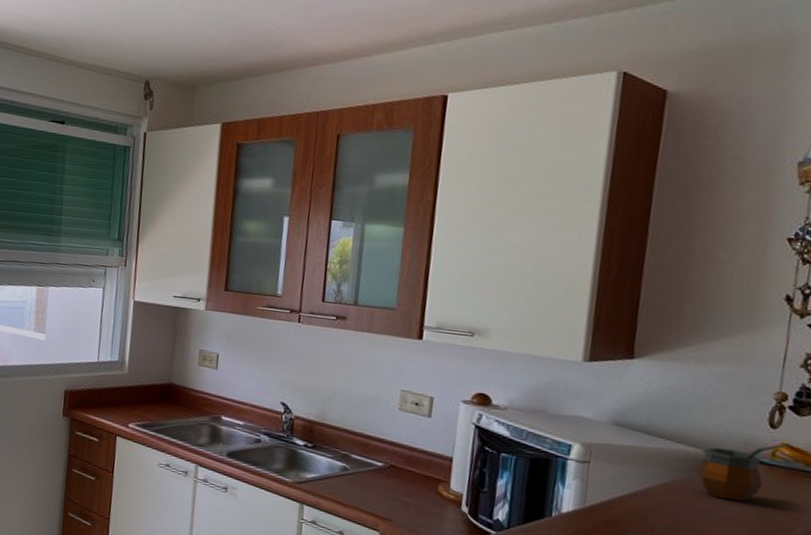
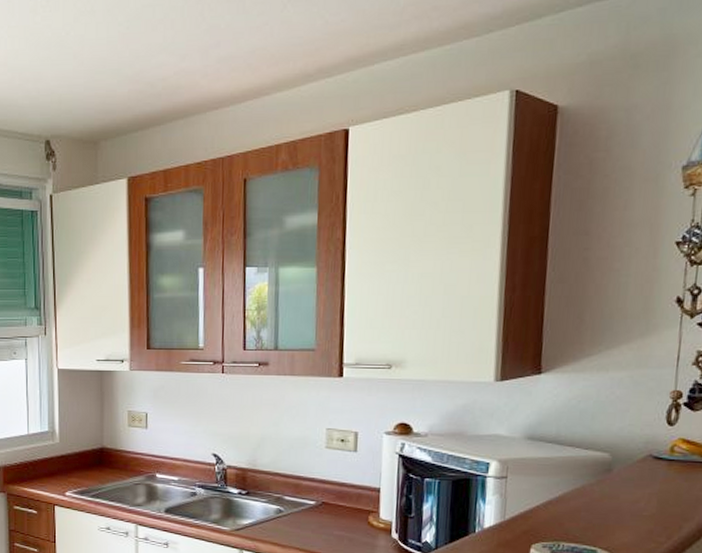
gourd: present [696,443,791,502] -> none [604,438,687,498]

